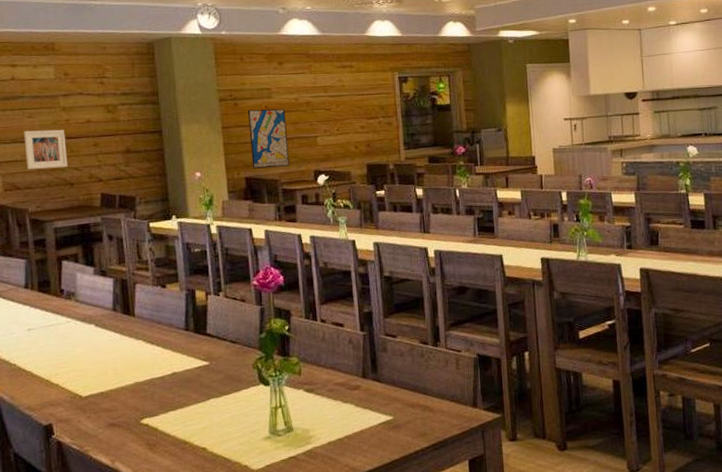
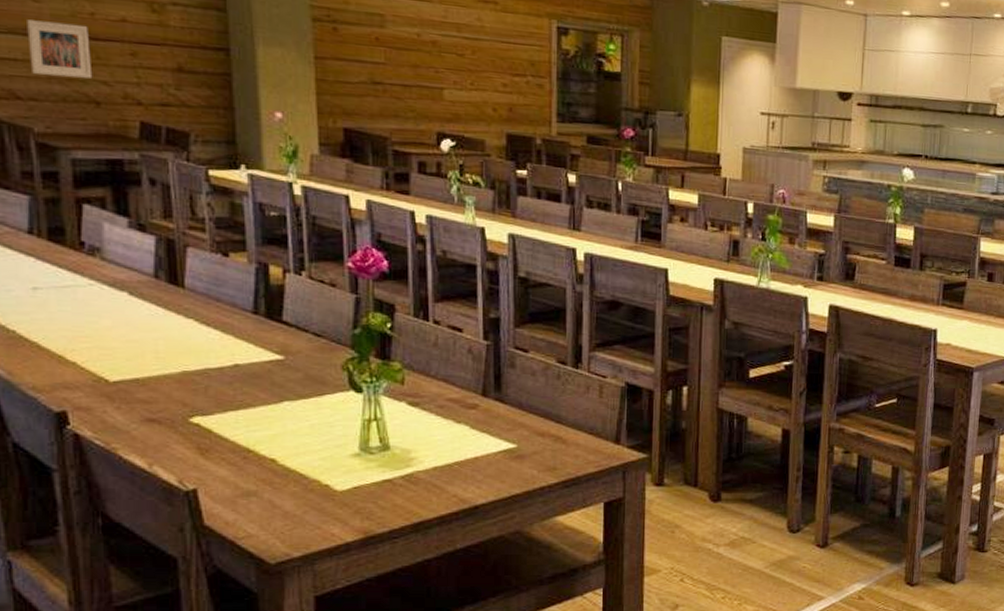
wall art: present [248,109,289,169] -> none [352,39,404,123]

